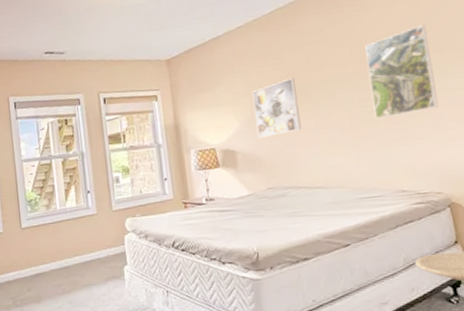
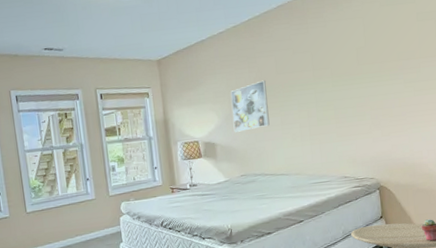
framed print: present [365,24,439,120] -> none [323,37,377,118]

